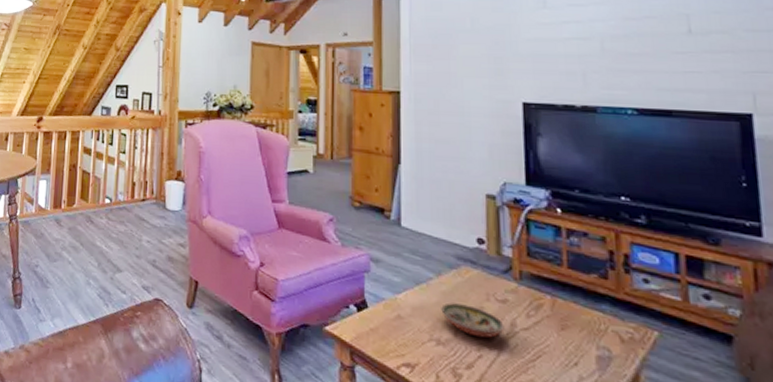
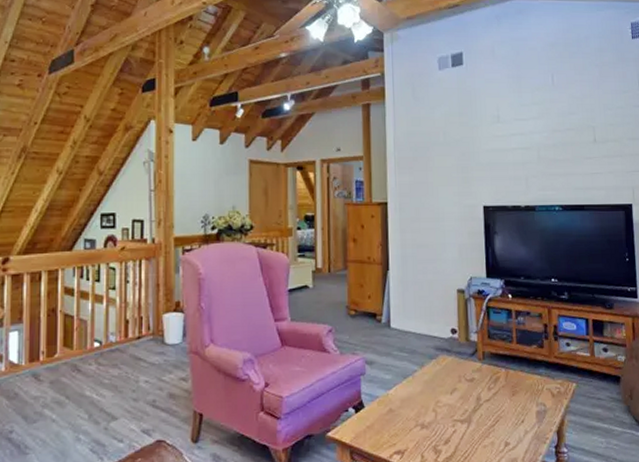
decorative bowl: present [441,302,504,338] -> none [424,388,472,416]

